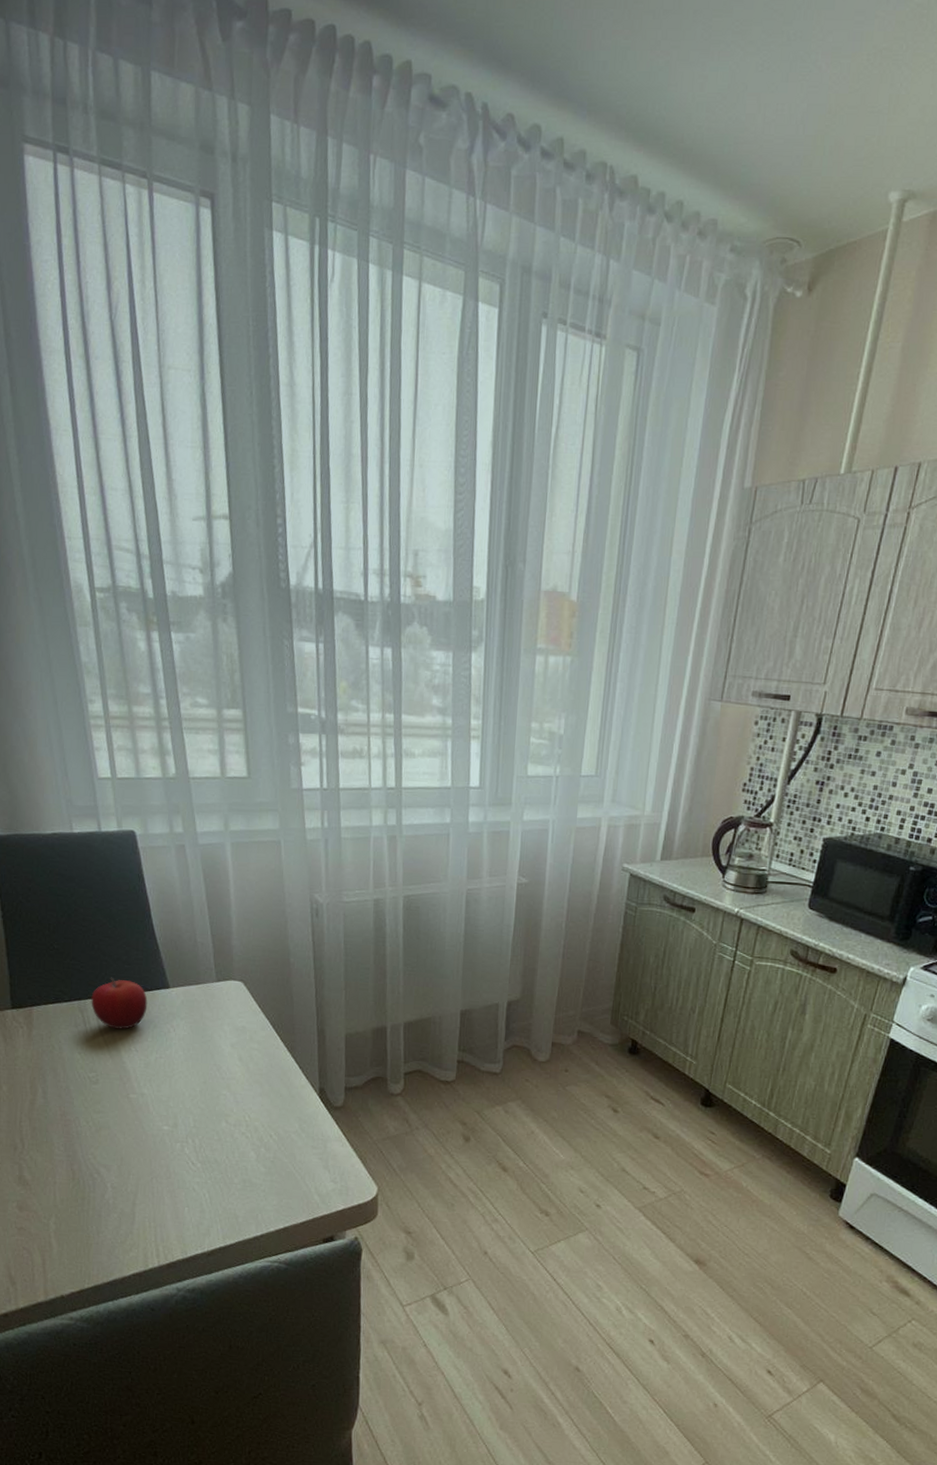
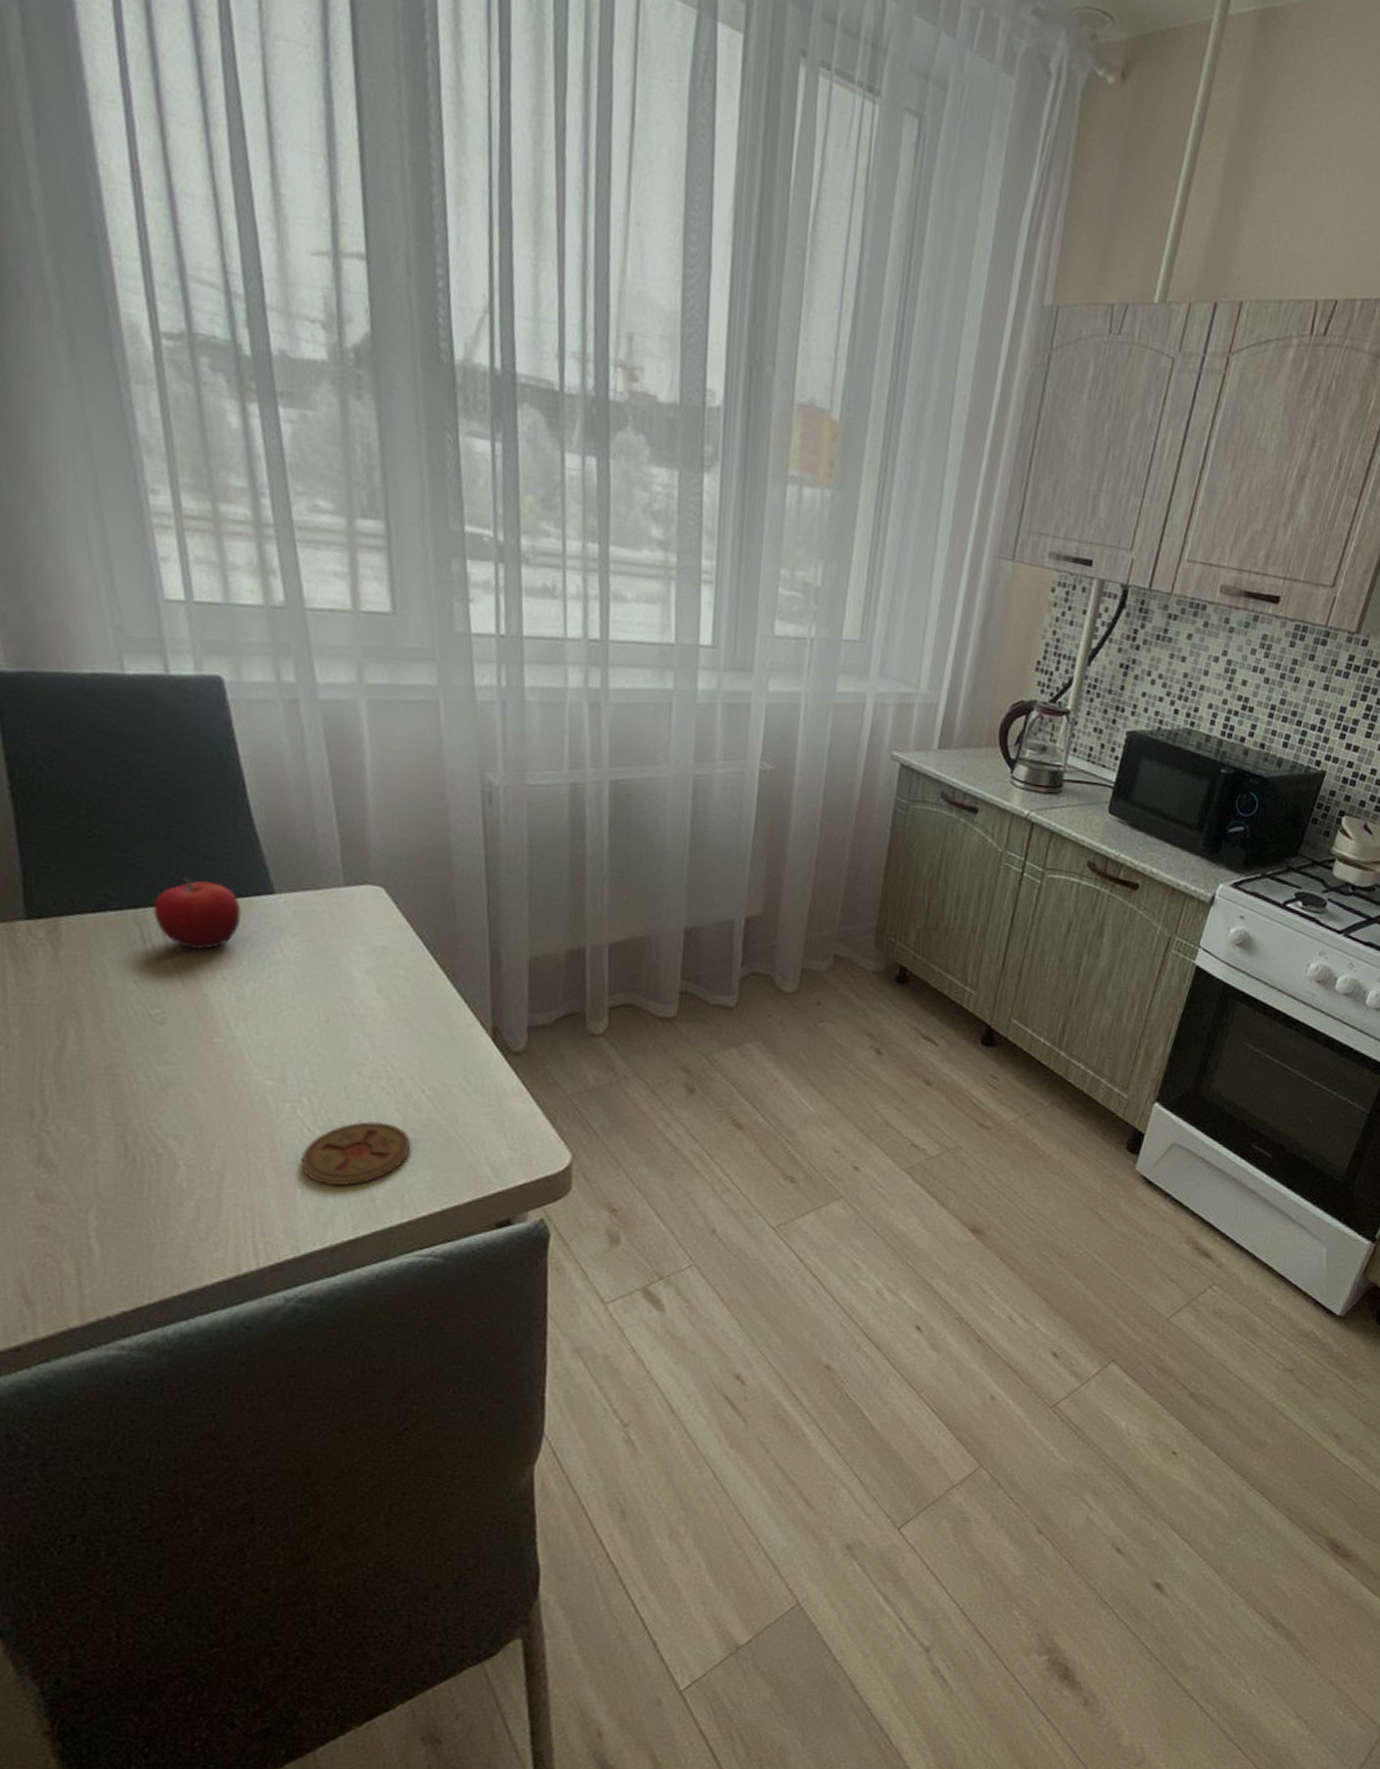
coaster: none [187,1158,263,1206] -> present [300,1121,411,1186]

